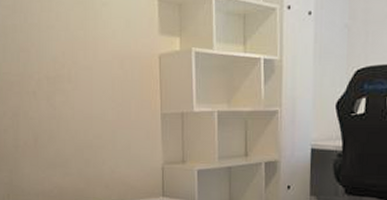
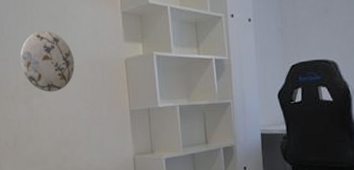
decorative plate: none [43,19,102,89] -> present [20,30,75,93]

